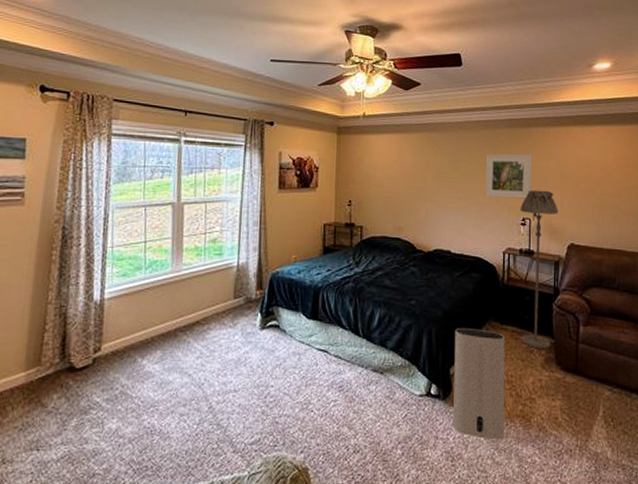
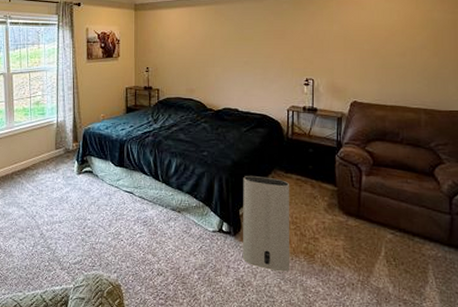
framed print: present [485,154,533,199] -> none [270,20,316,61]
floor lamp: present [520,190,559,349] -> none [303,53,341,196]

